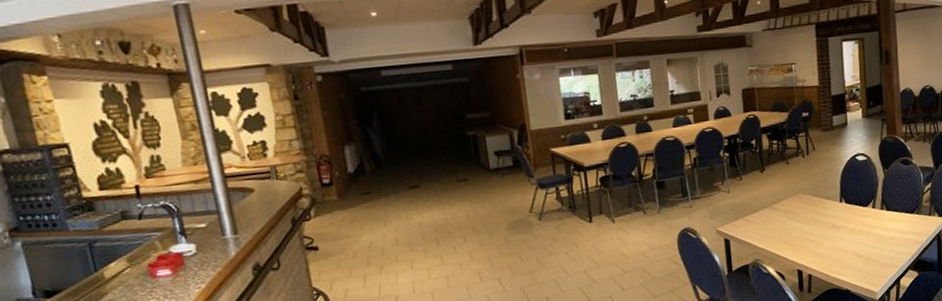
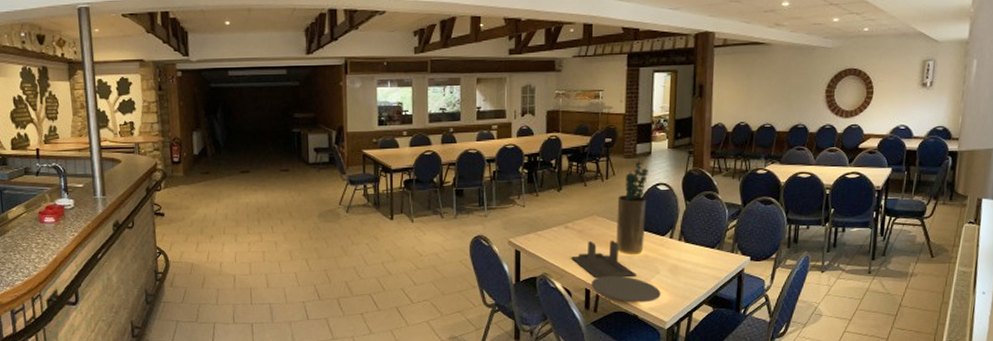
napkin holder: none [781,216,845,258] -> present [571,240,636,278]
plate: none [802,252,870,278] -> present [591,275,661,303]
vase: none [820,129,849,230] -> present [616,157,648,255]

